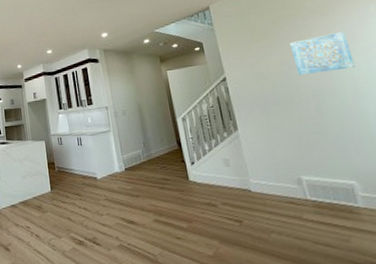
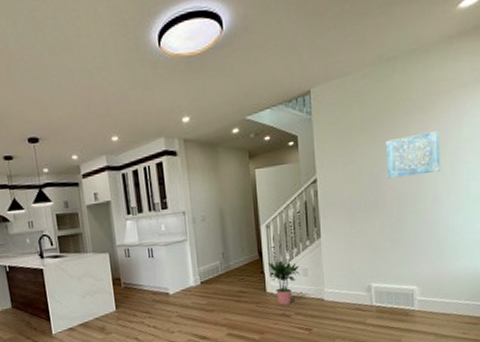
potted plant: none [188,150,222,194] -> present [268,260,300,305]

